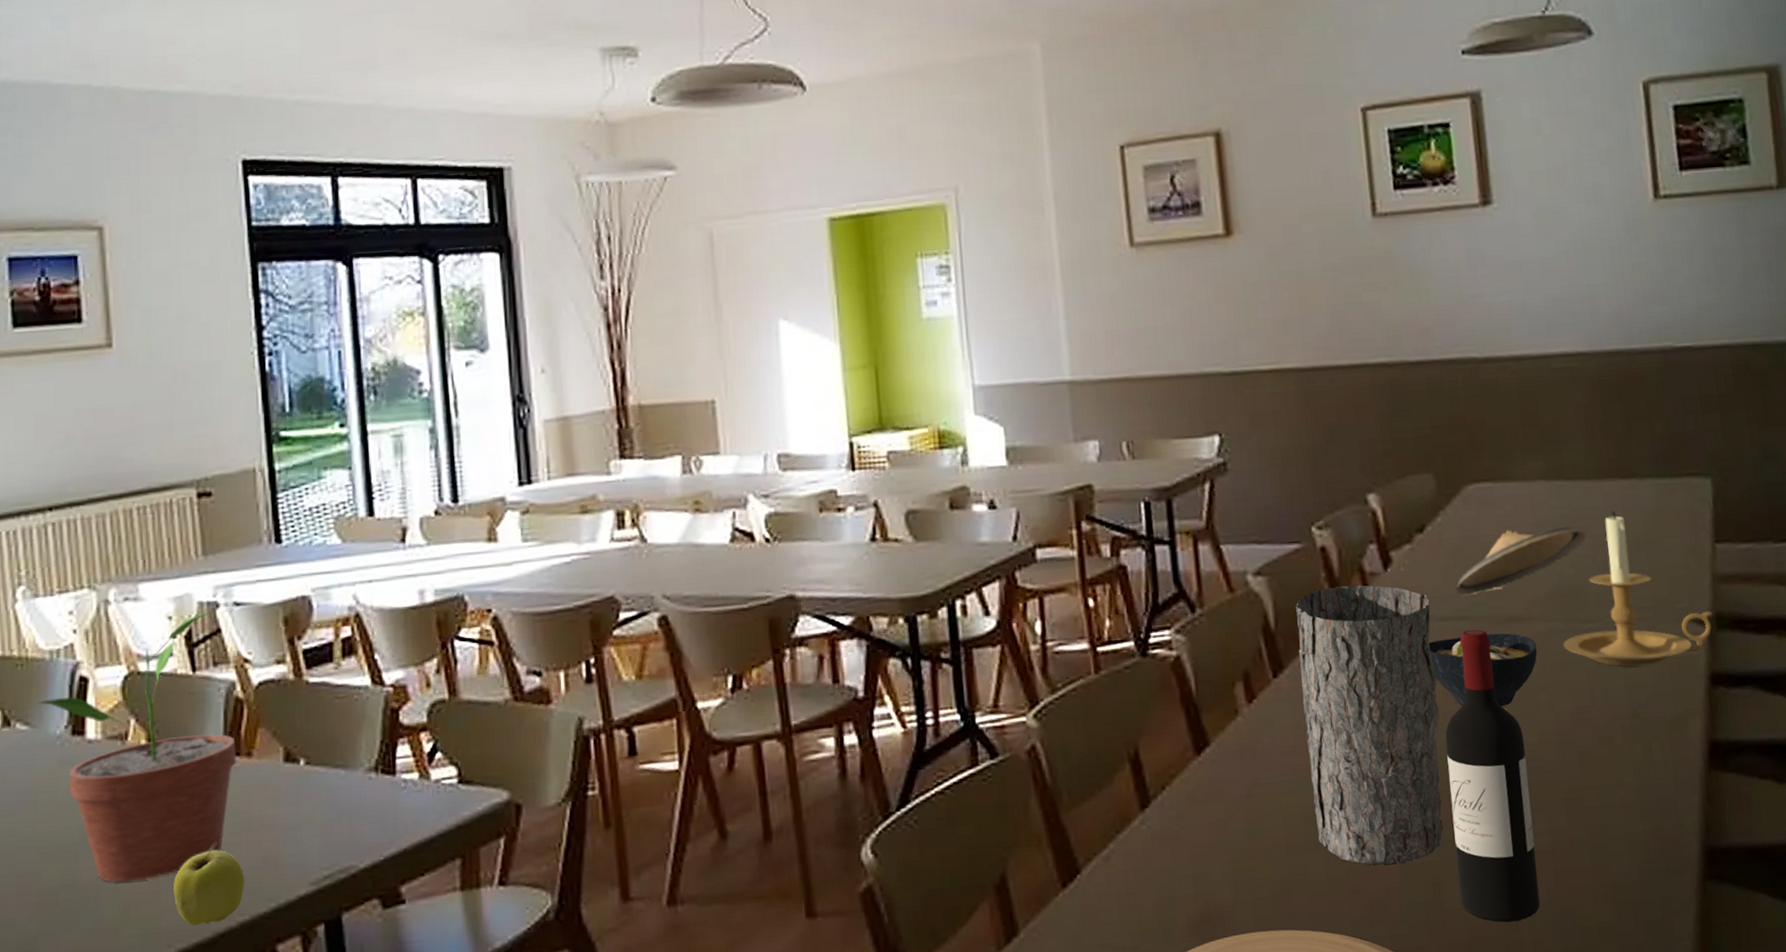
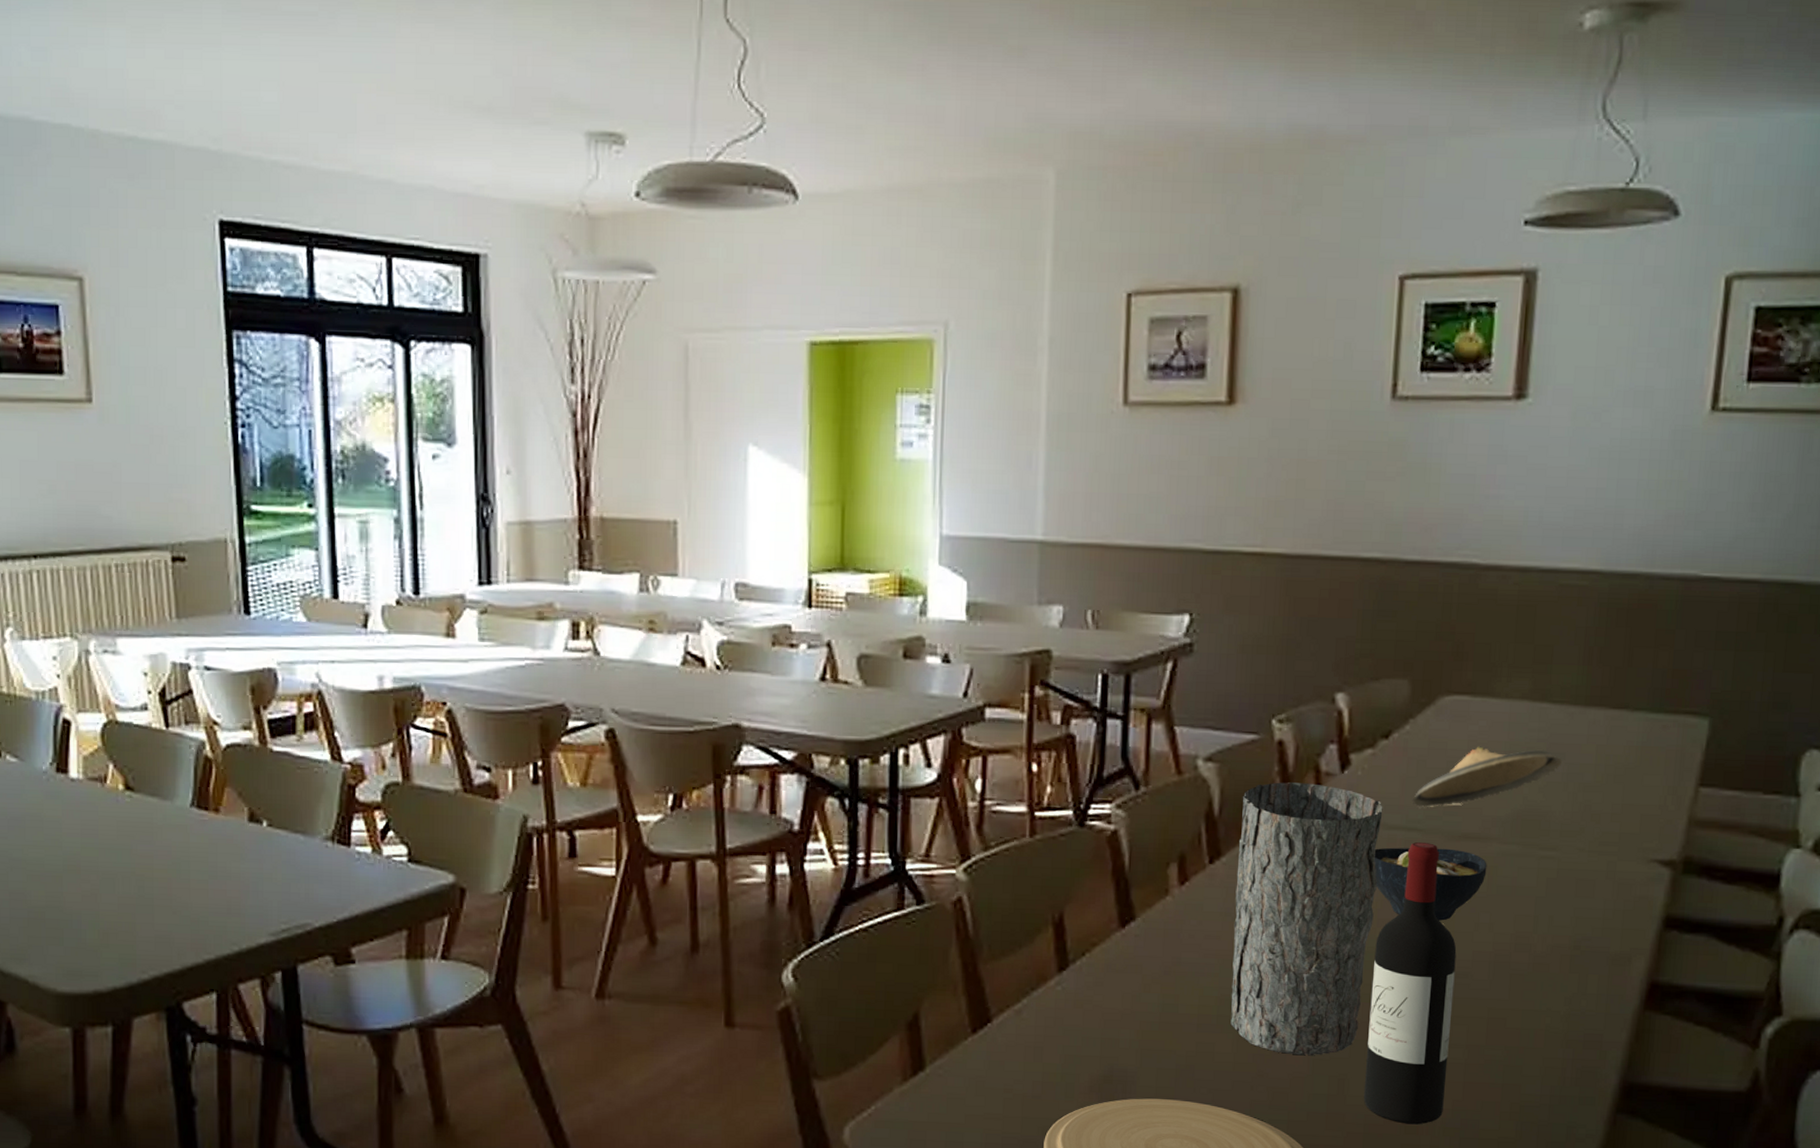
potted plant: present [38,610,236,882] -> none [25,672,205,911]
apple: present [174,843,245,926] -> none [147,886,211,958]
candle holder: present [1563,511,1712,667] -> none [1515,741,1681,900]

